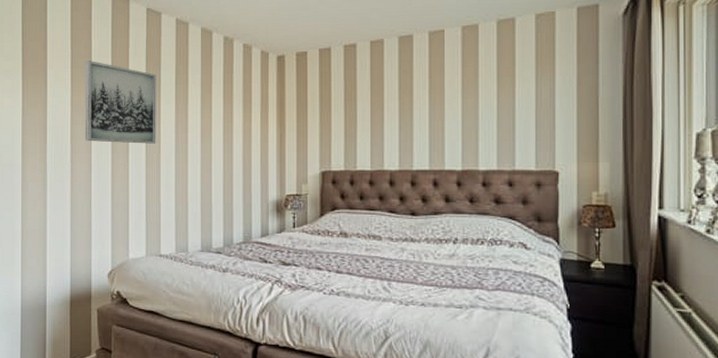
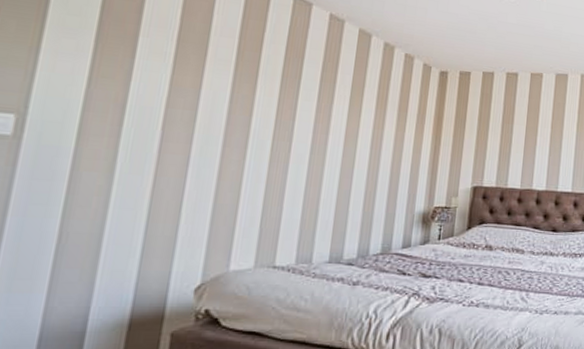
wall art: present [85,61,156,144] -> none [184,37,297,142]

